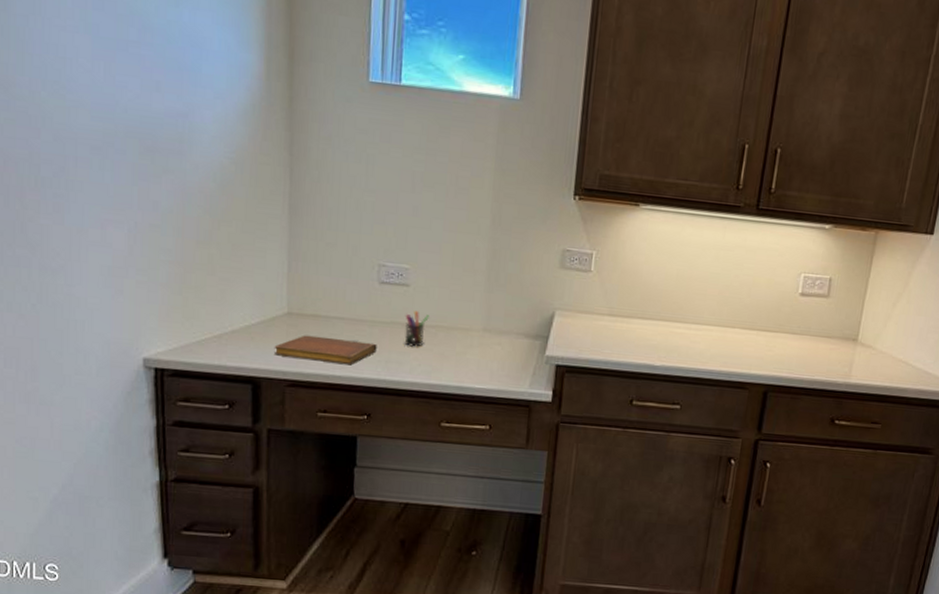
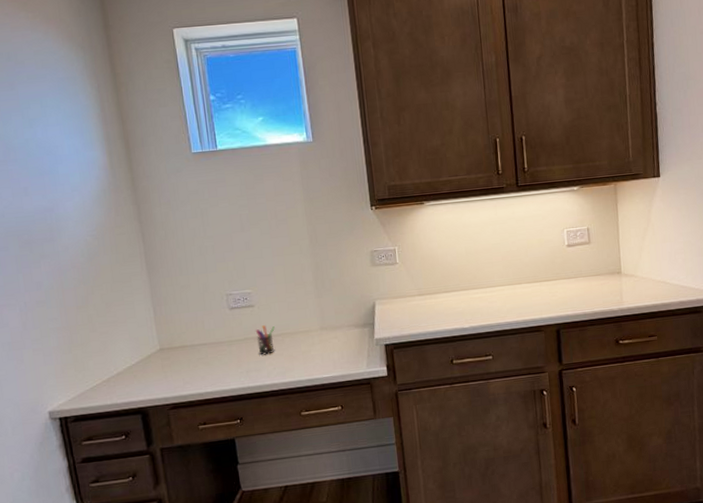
notebook: present [274,335,377,366] -> none [153,358,238,386]

